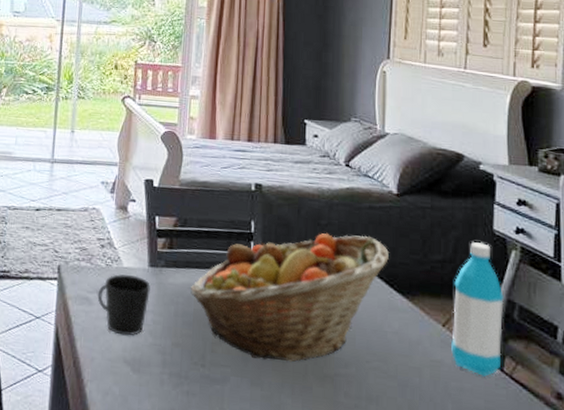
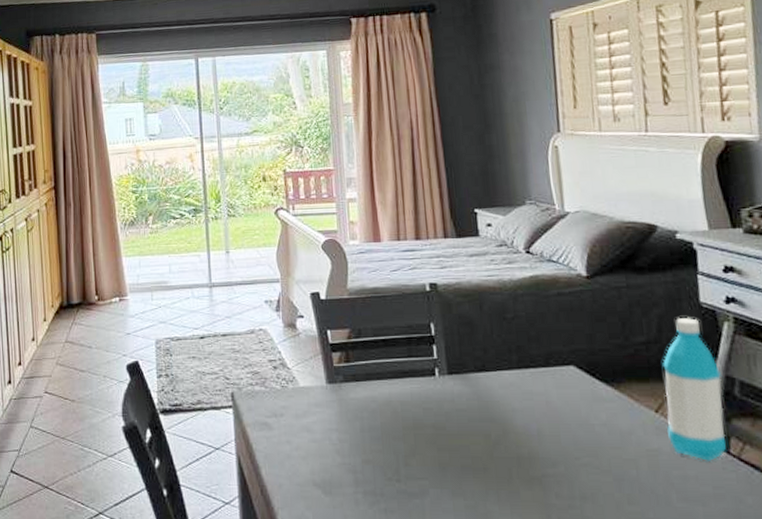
cup: present [97,274,150,336] -> none [276,394,332,458]
fruit basket: present [191,232,389,362] -> none [374,326,586,468]

